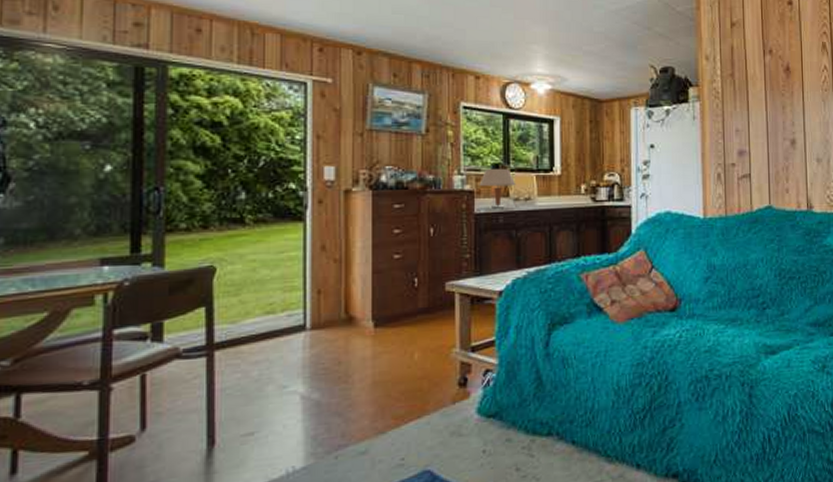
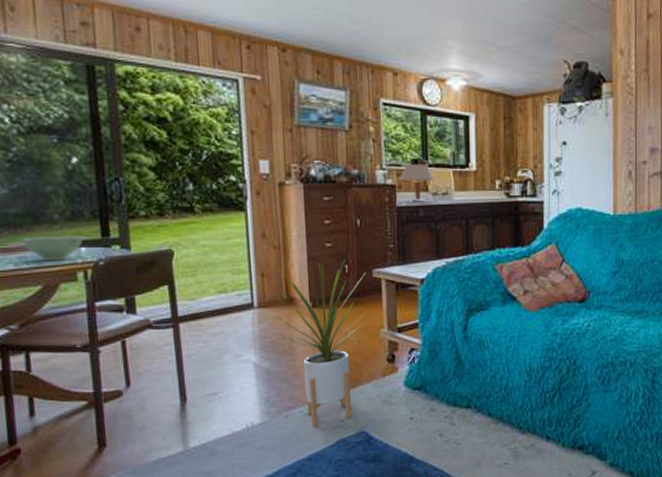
bowl: none [31,253,109,283] -> present [22,235,84,261]
house plant: none [332,271,441,468] -> present [274,258,370,426]

